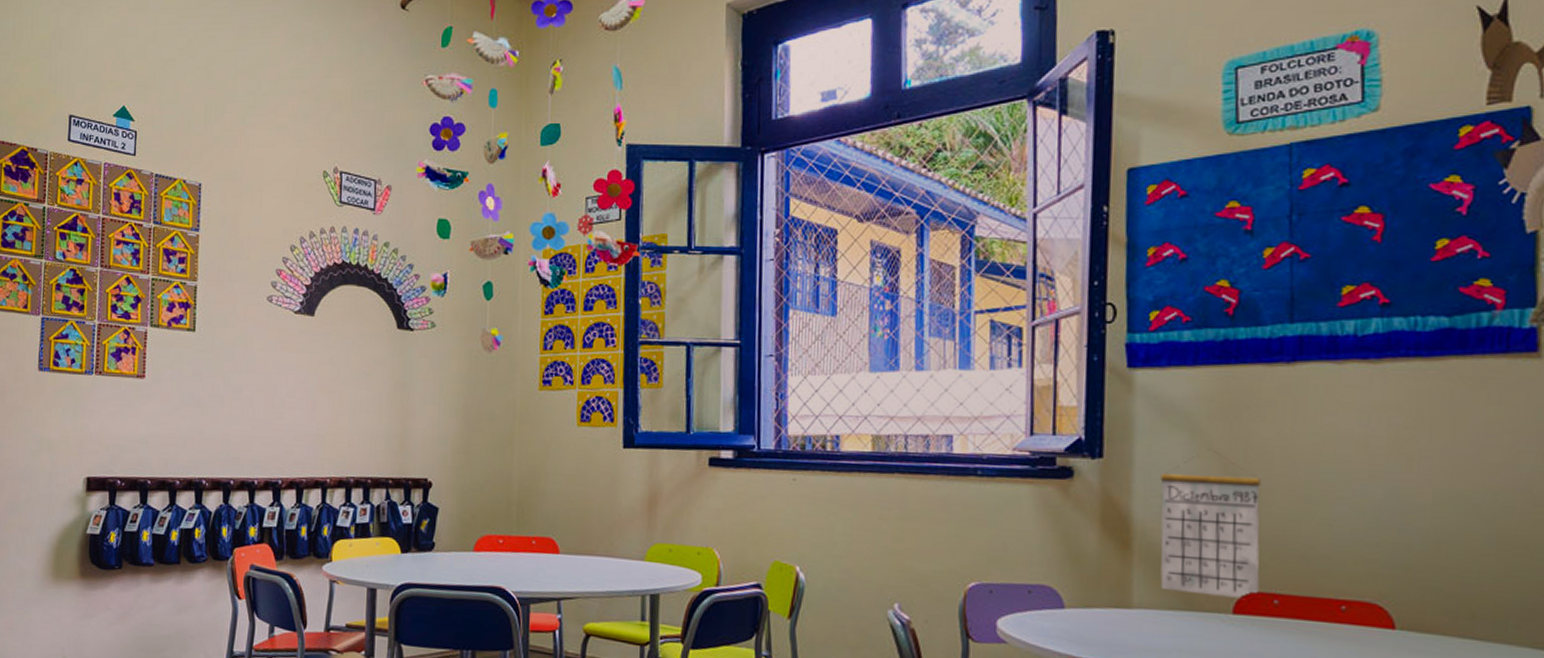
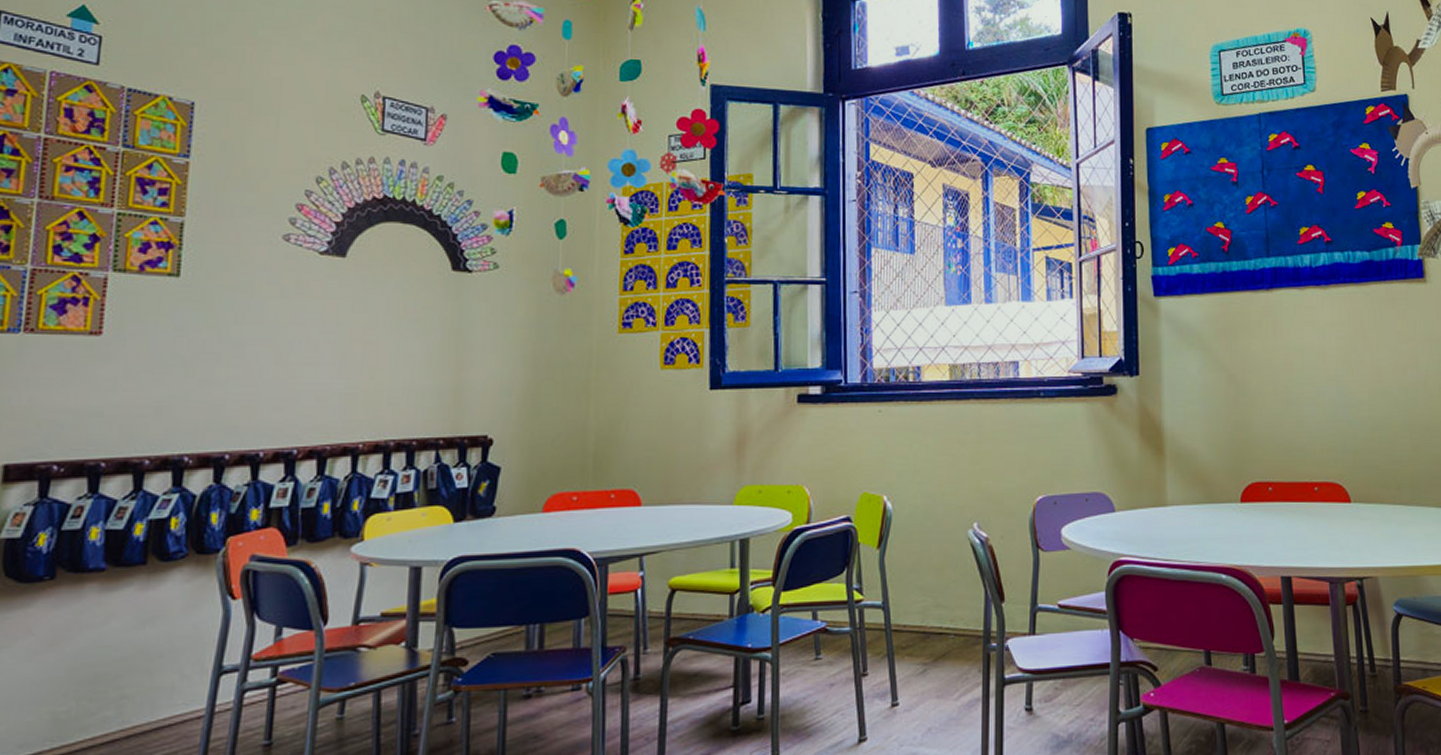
calendar: present [1160,449,1261,598] -> none [1182,363,1258,489]

